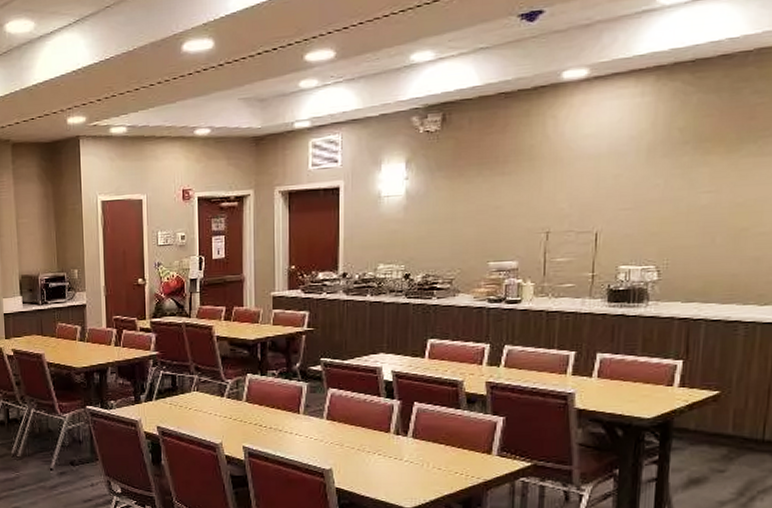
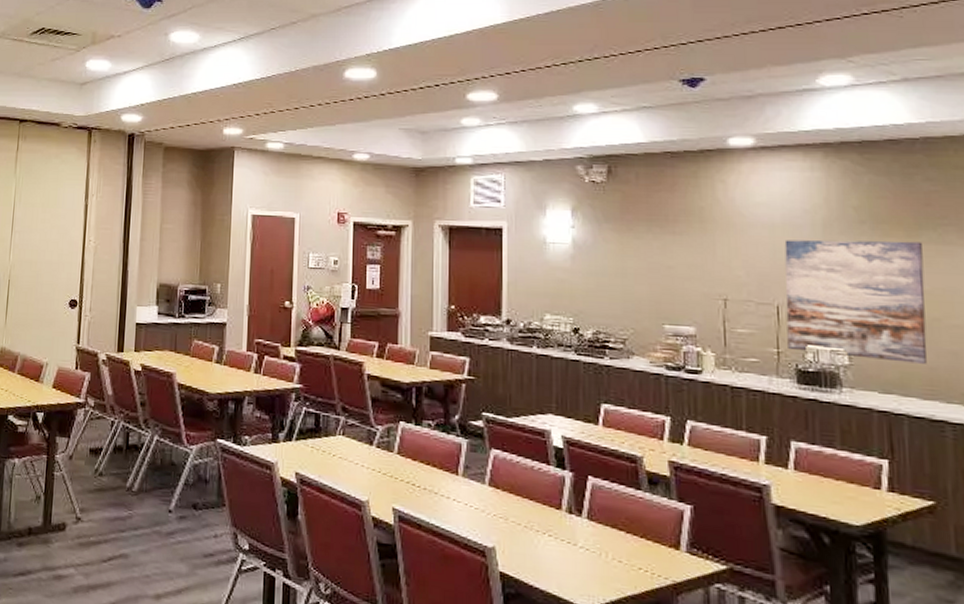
wall art: none [602,156,741,273] -> present [784,240,928,364]

